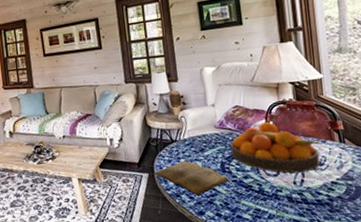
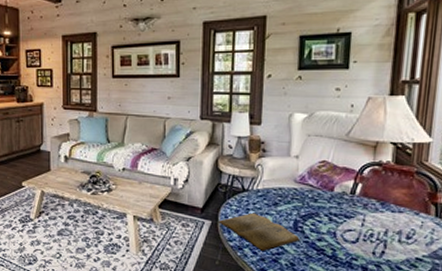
fruit bowl: present [230,121,320,173] -> none [307,182,412,244]

